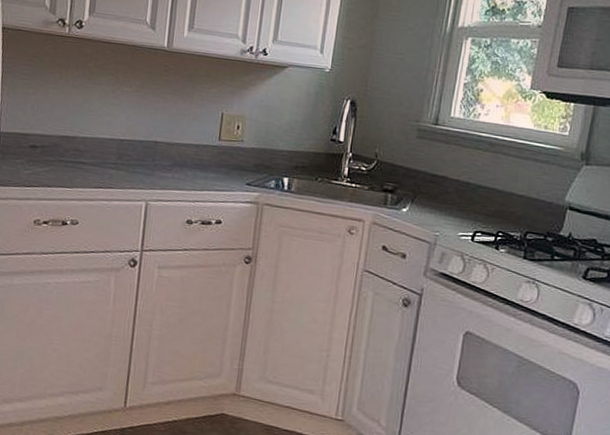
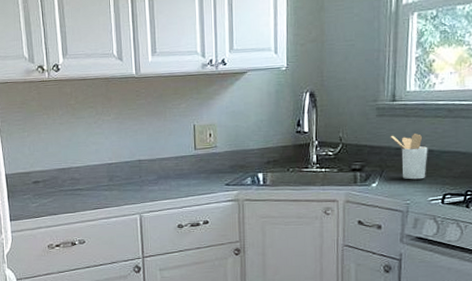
utensil holder: none [427,160,465,212] -> present [390,134,428,180]

